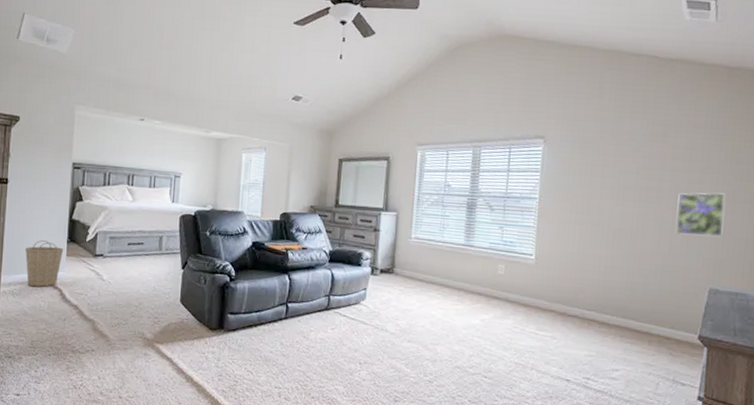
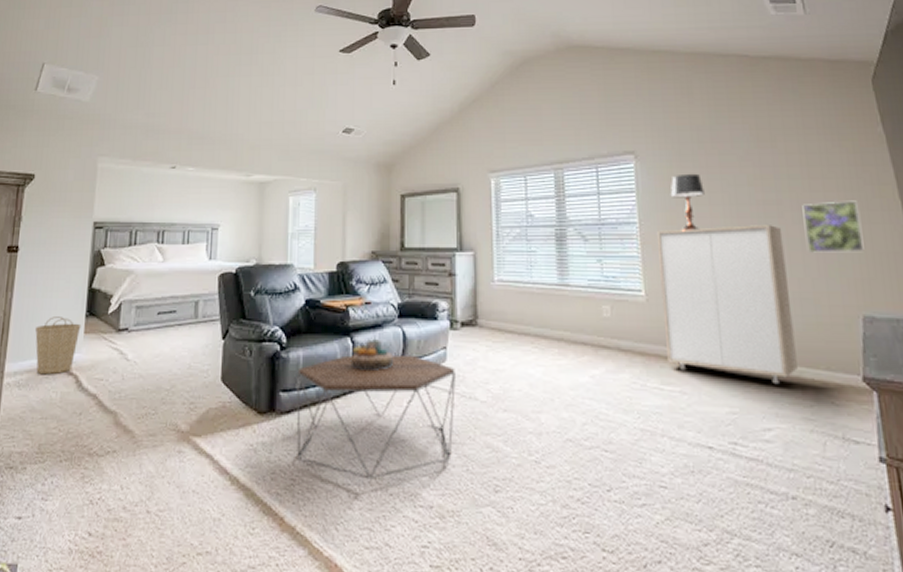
coffee table: none [240,289,372,386] -> present [296,355,456,480]
decorative bowl: none [287,278,323,303] -> present [350,339,394,370]
storage cabinet: none [545,206,658,337] -> present [657,225,798,385]
table lamp: none [569,159,599,208] -> present [670,173,705,230]

